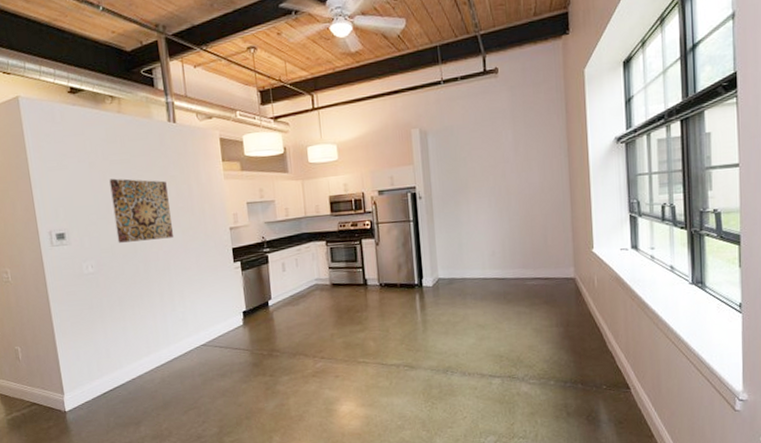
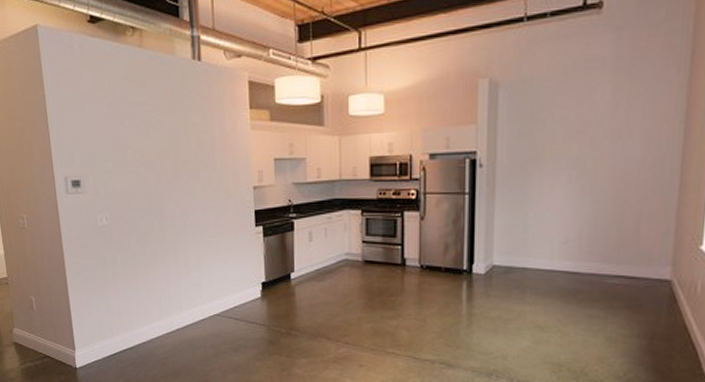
wall art: present [109,178,174,243] -> none [127,122,193,195]

